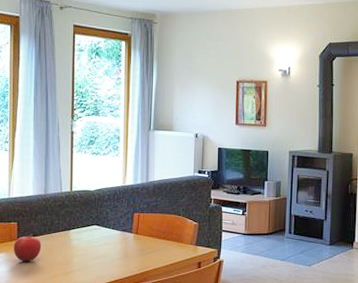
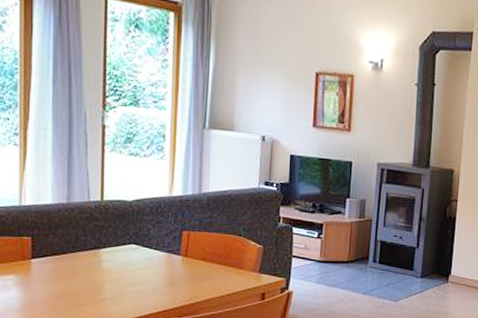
fruit: present [13,233,42,262] -> none [26,251,64,286]

